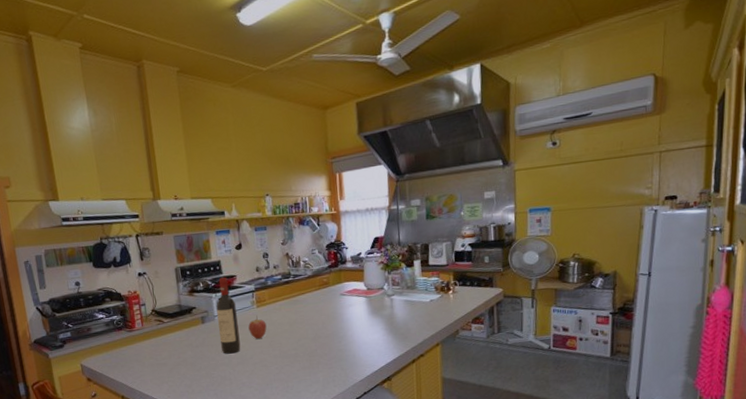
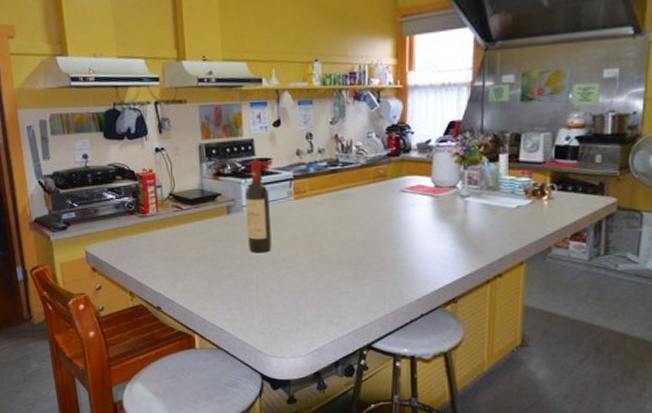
fruit: present [248,315,267,340] -> none [282,209,305,239]

